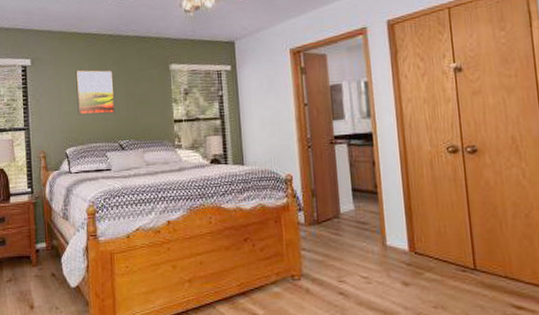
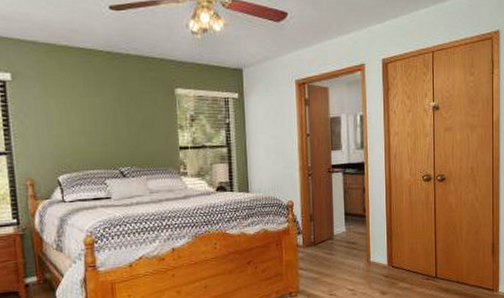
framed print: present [75,69,116,116] -> none [67,88,115,140]

